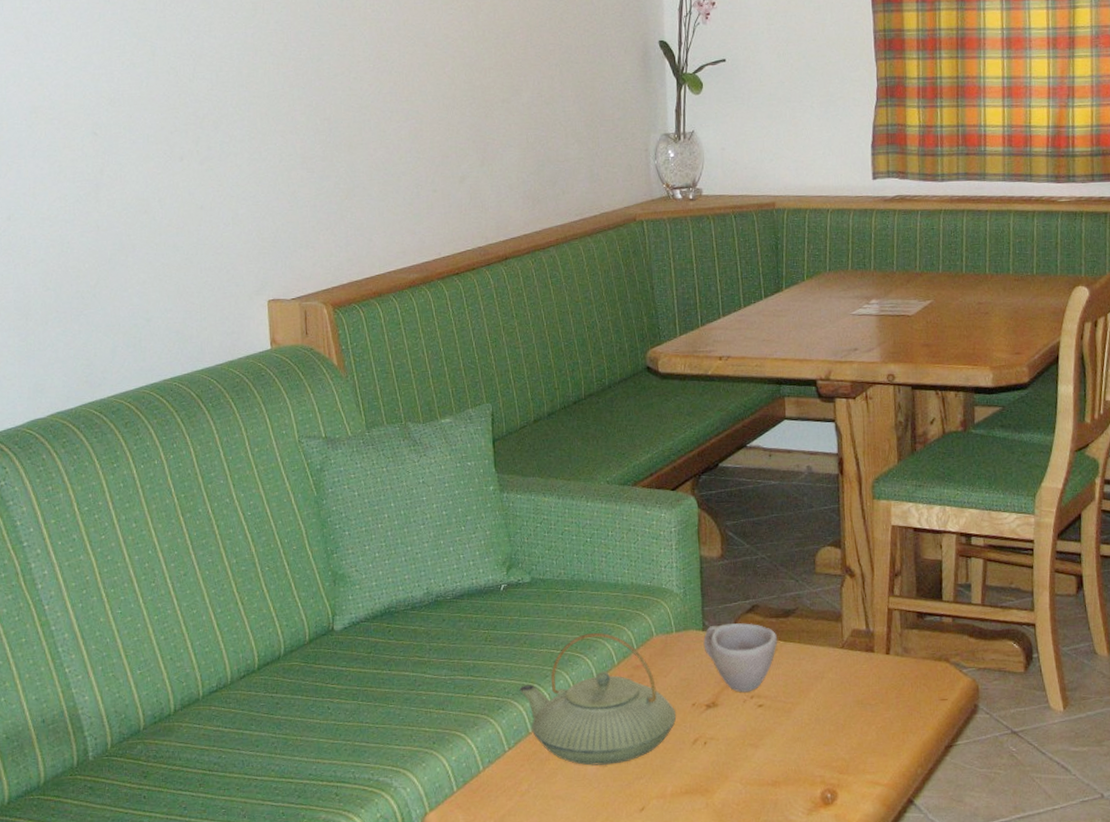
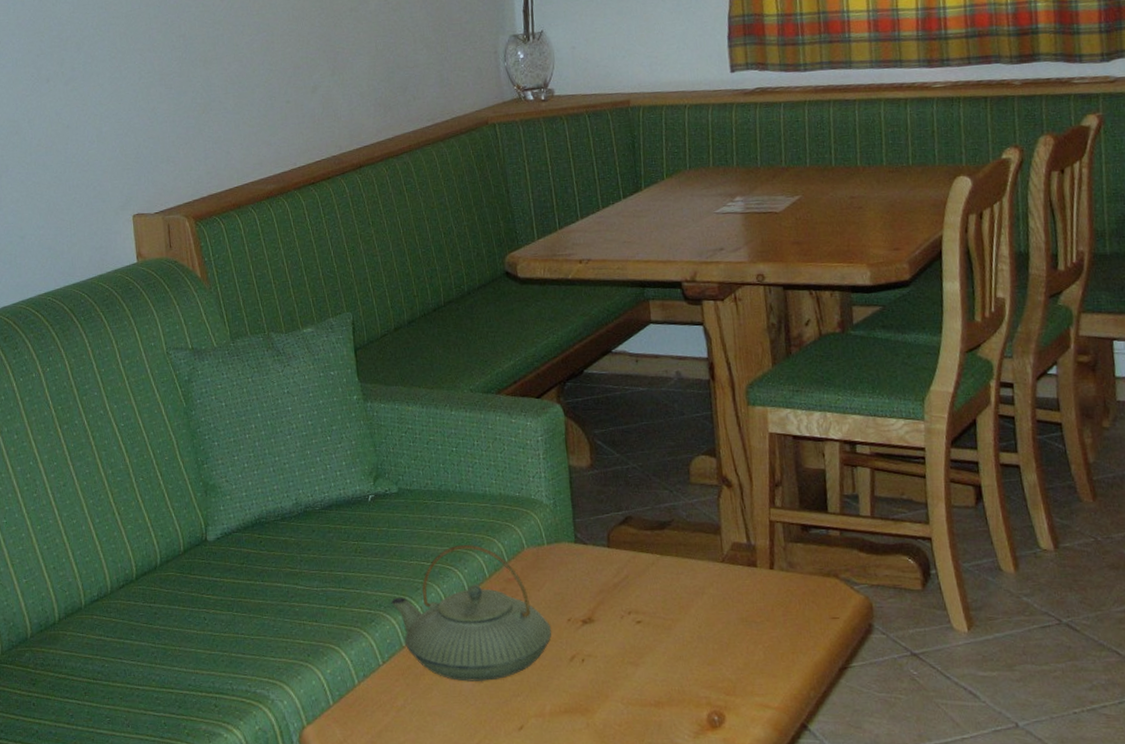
cup: present [703,623,778,693] -> none [576,535,654,608]

